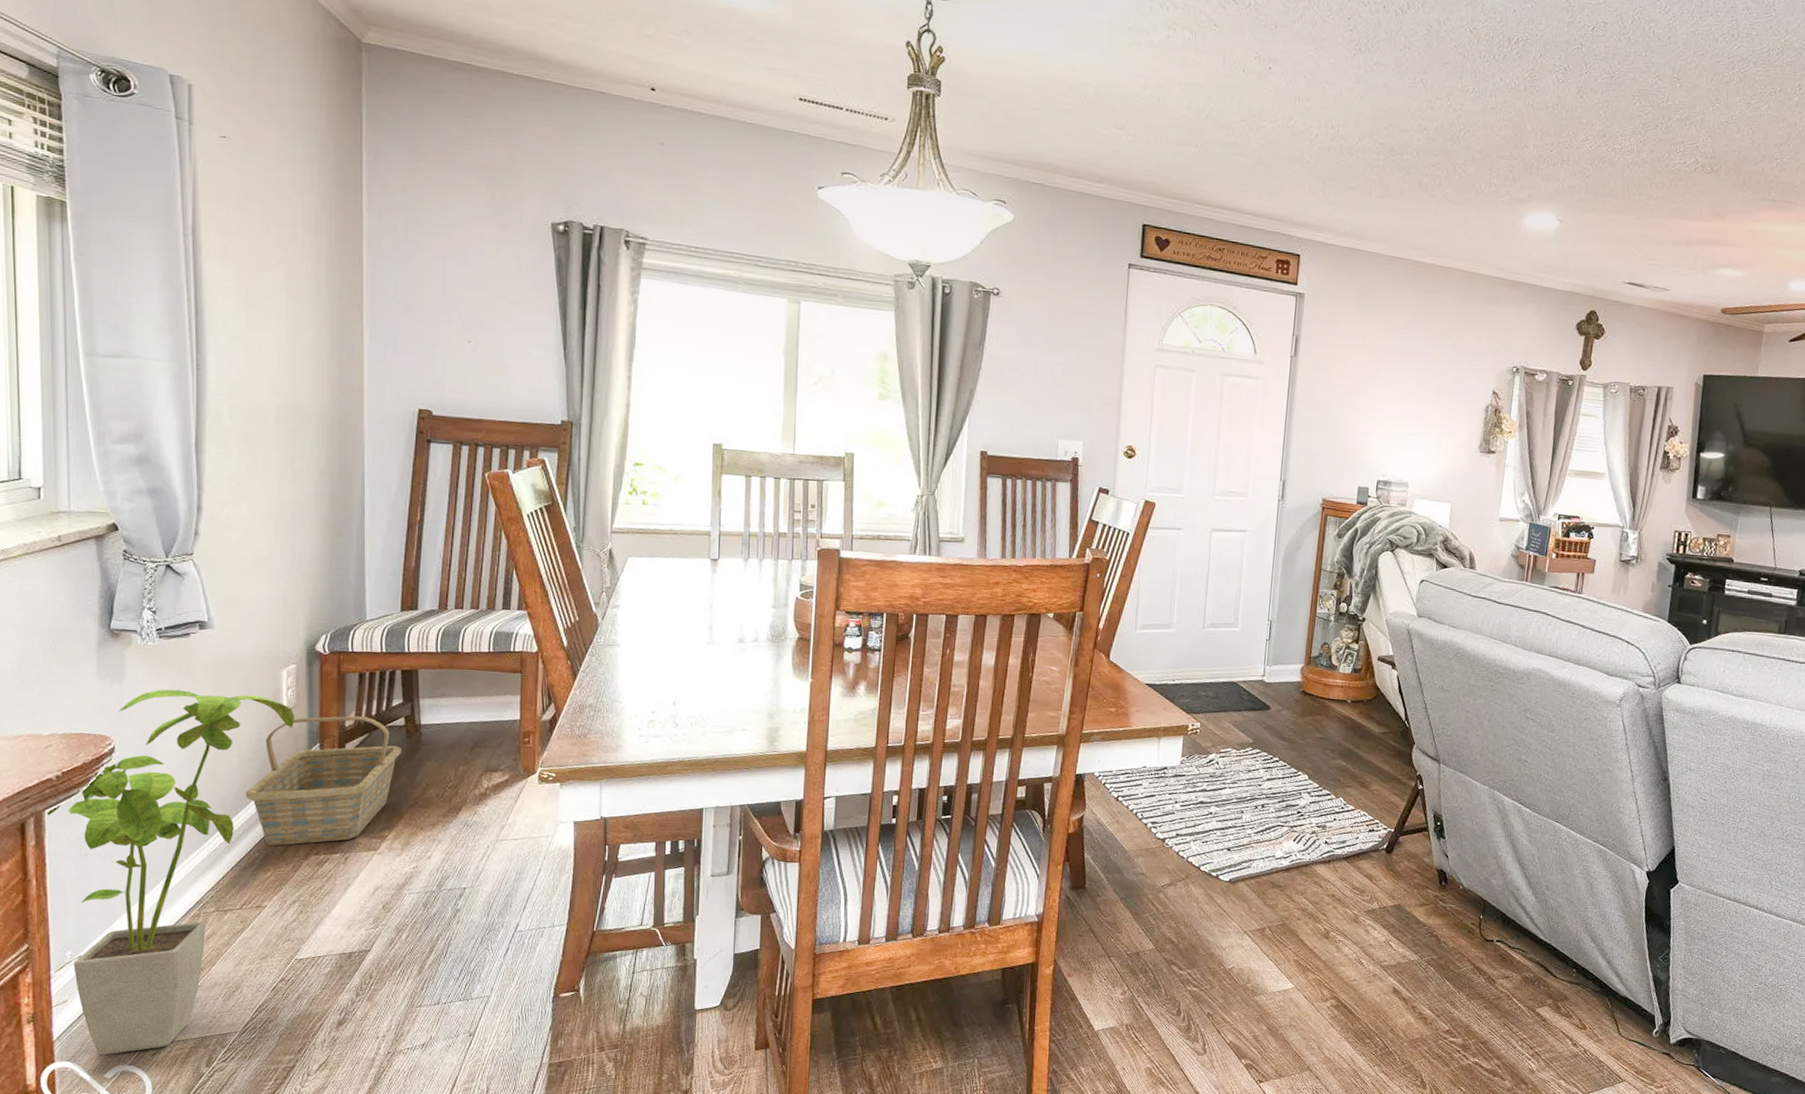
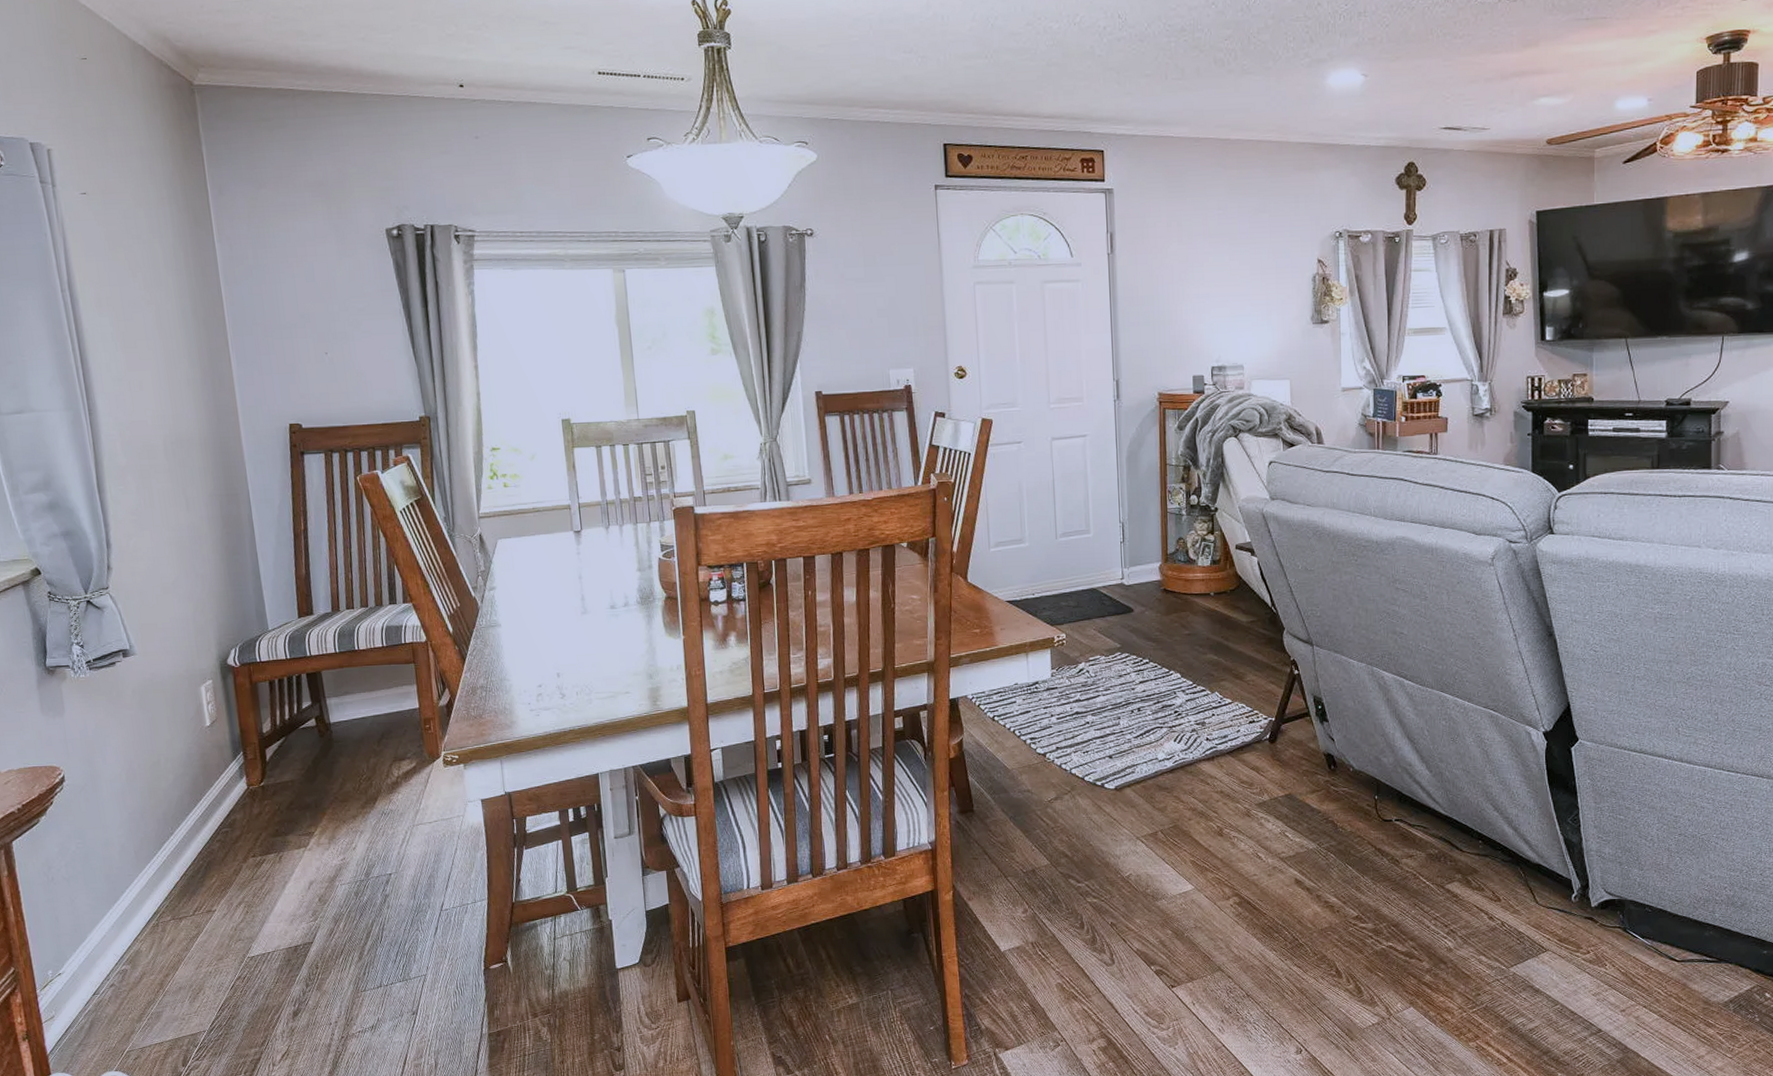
house plant: present [46,689,295,1056] -> none [14,713,218,1065]
basket: present [245,715,401,846] -> none [183,721,317,853]

